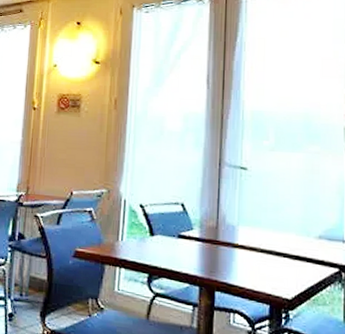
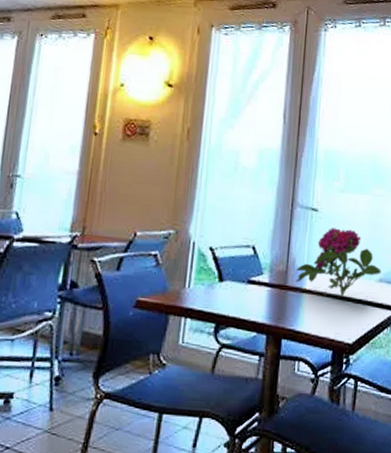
flower: none [226,185,321,253] -> present [295,228,381,297]

